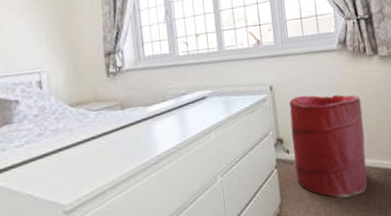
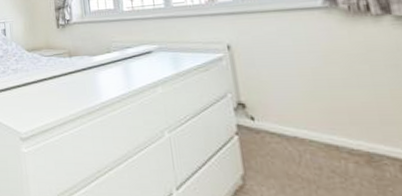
laundry hamper: present [289,95,367,198] -> none [253,58,379,188]

